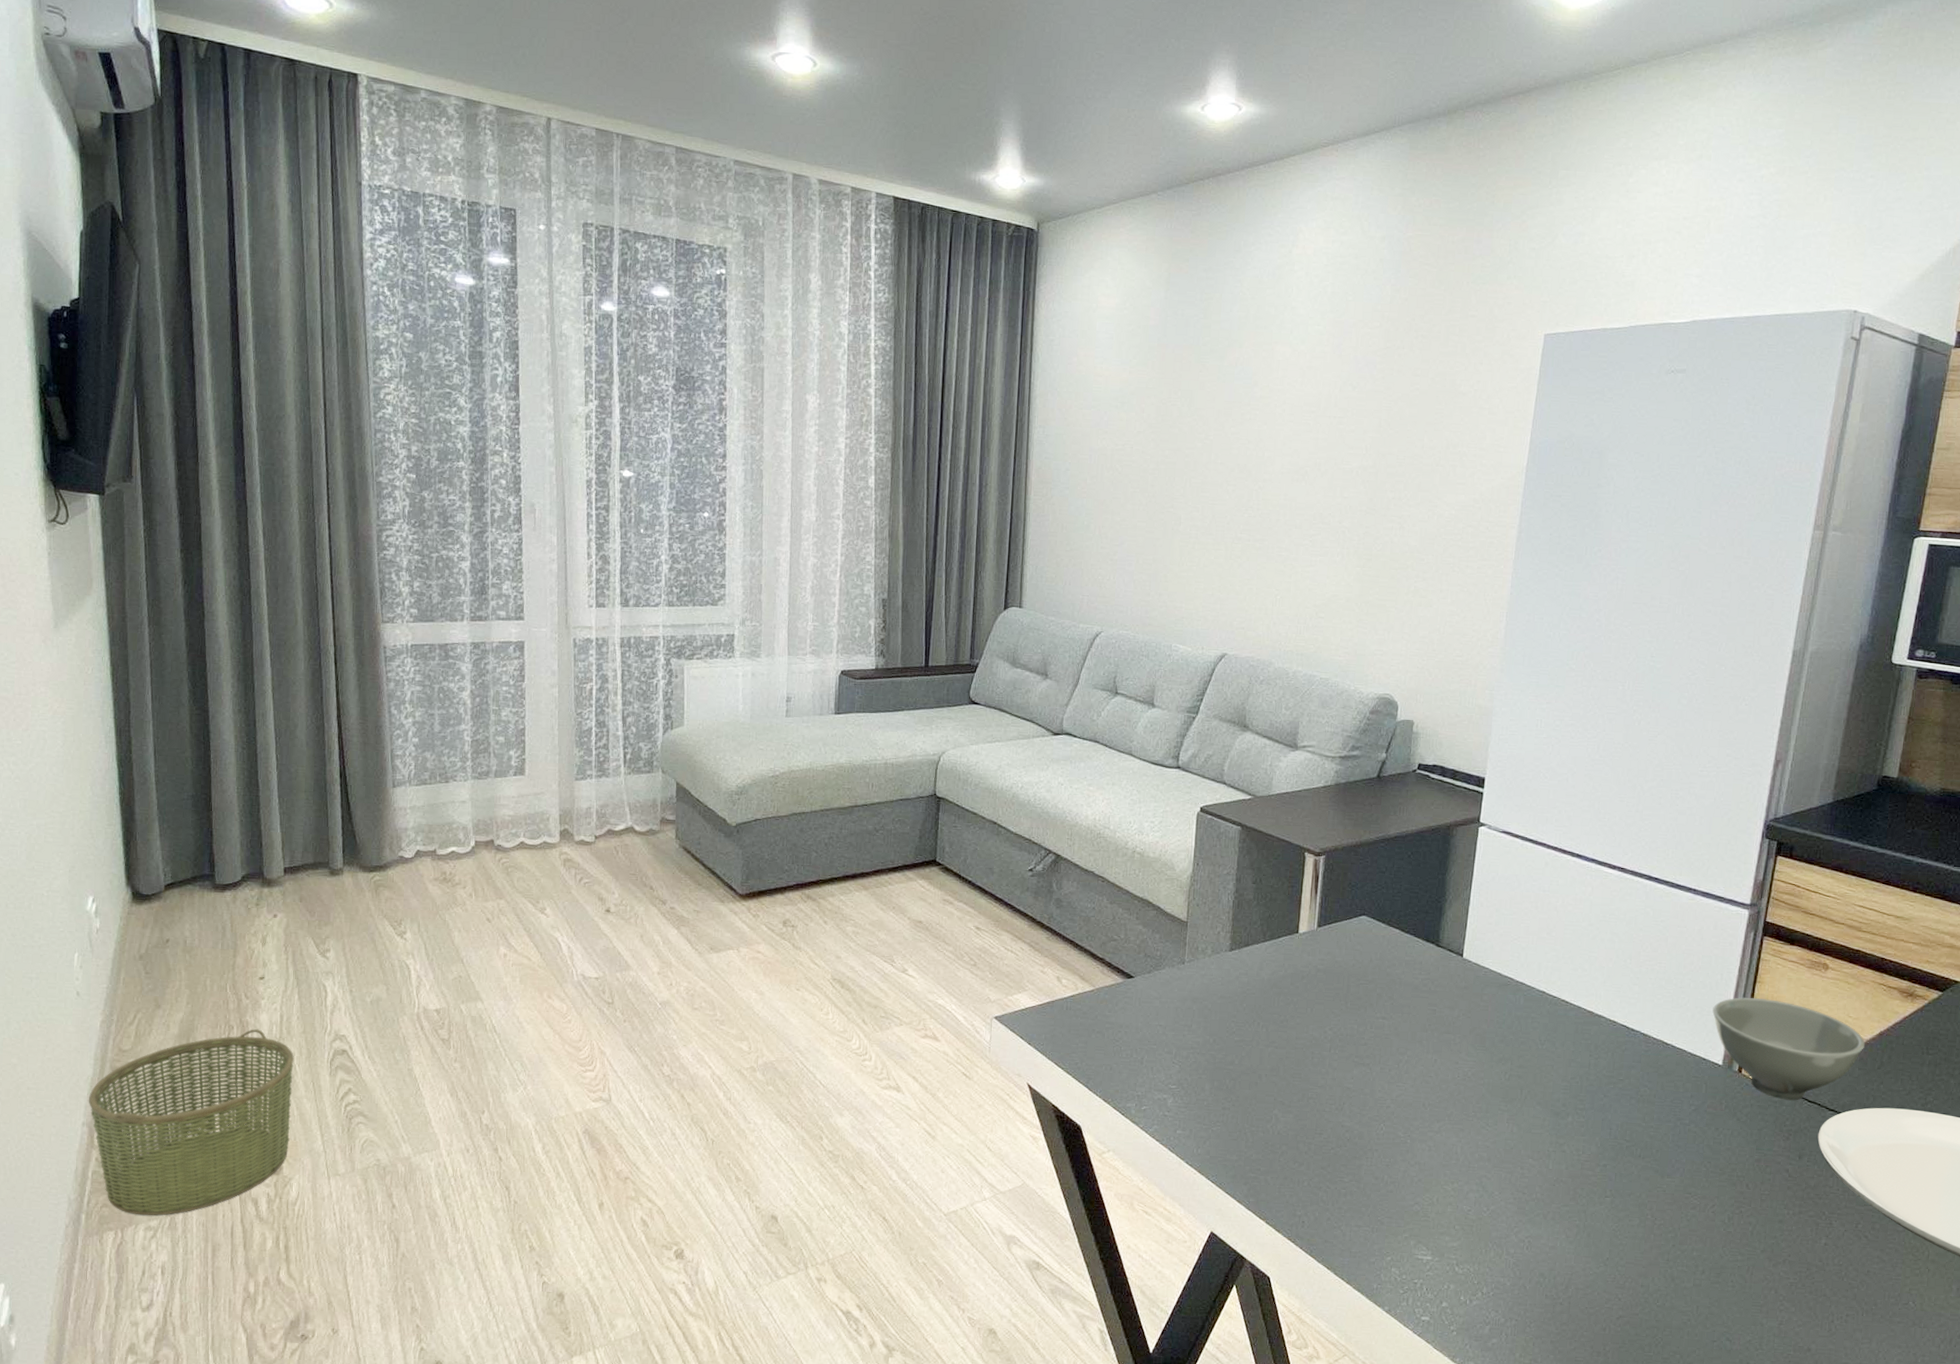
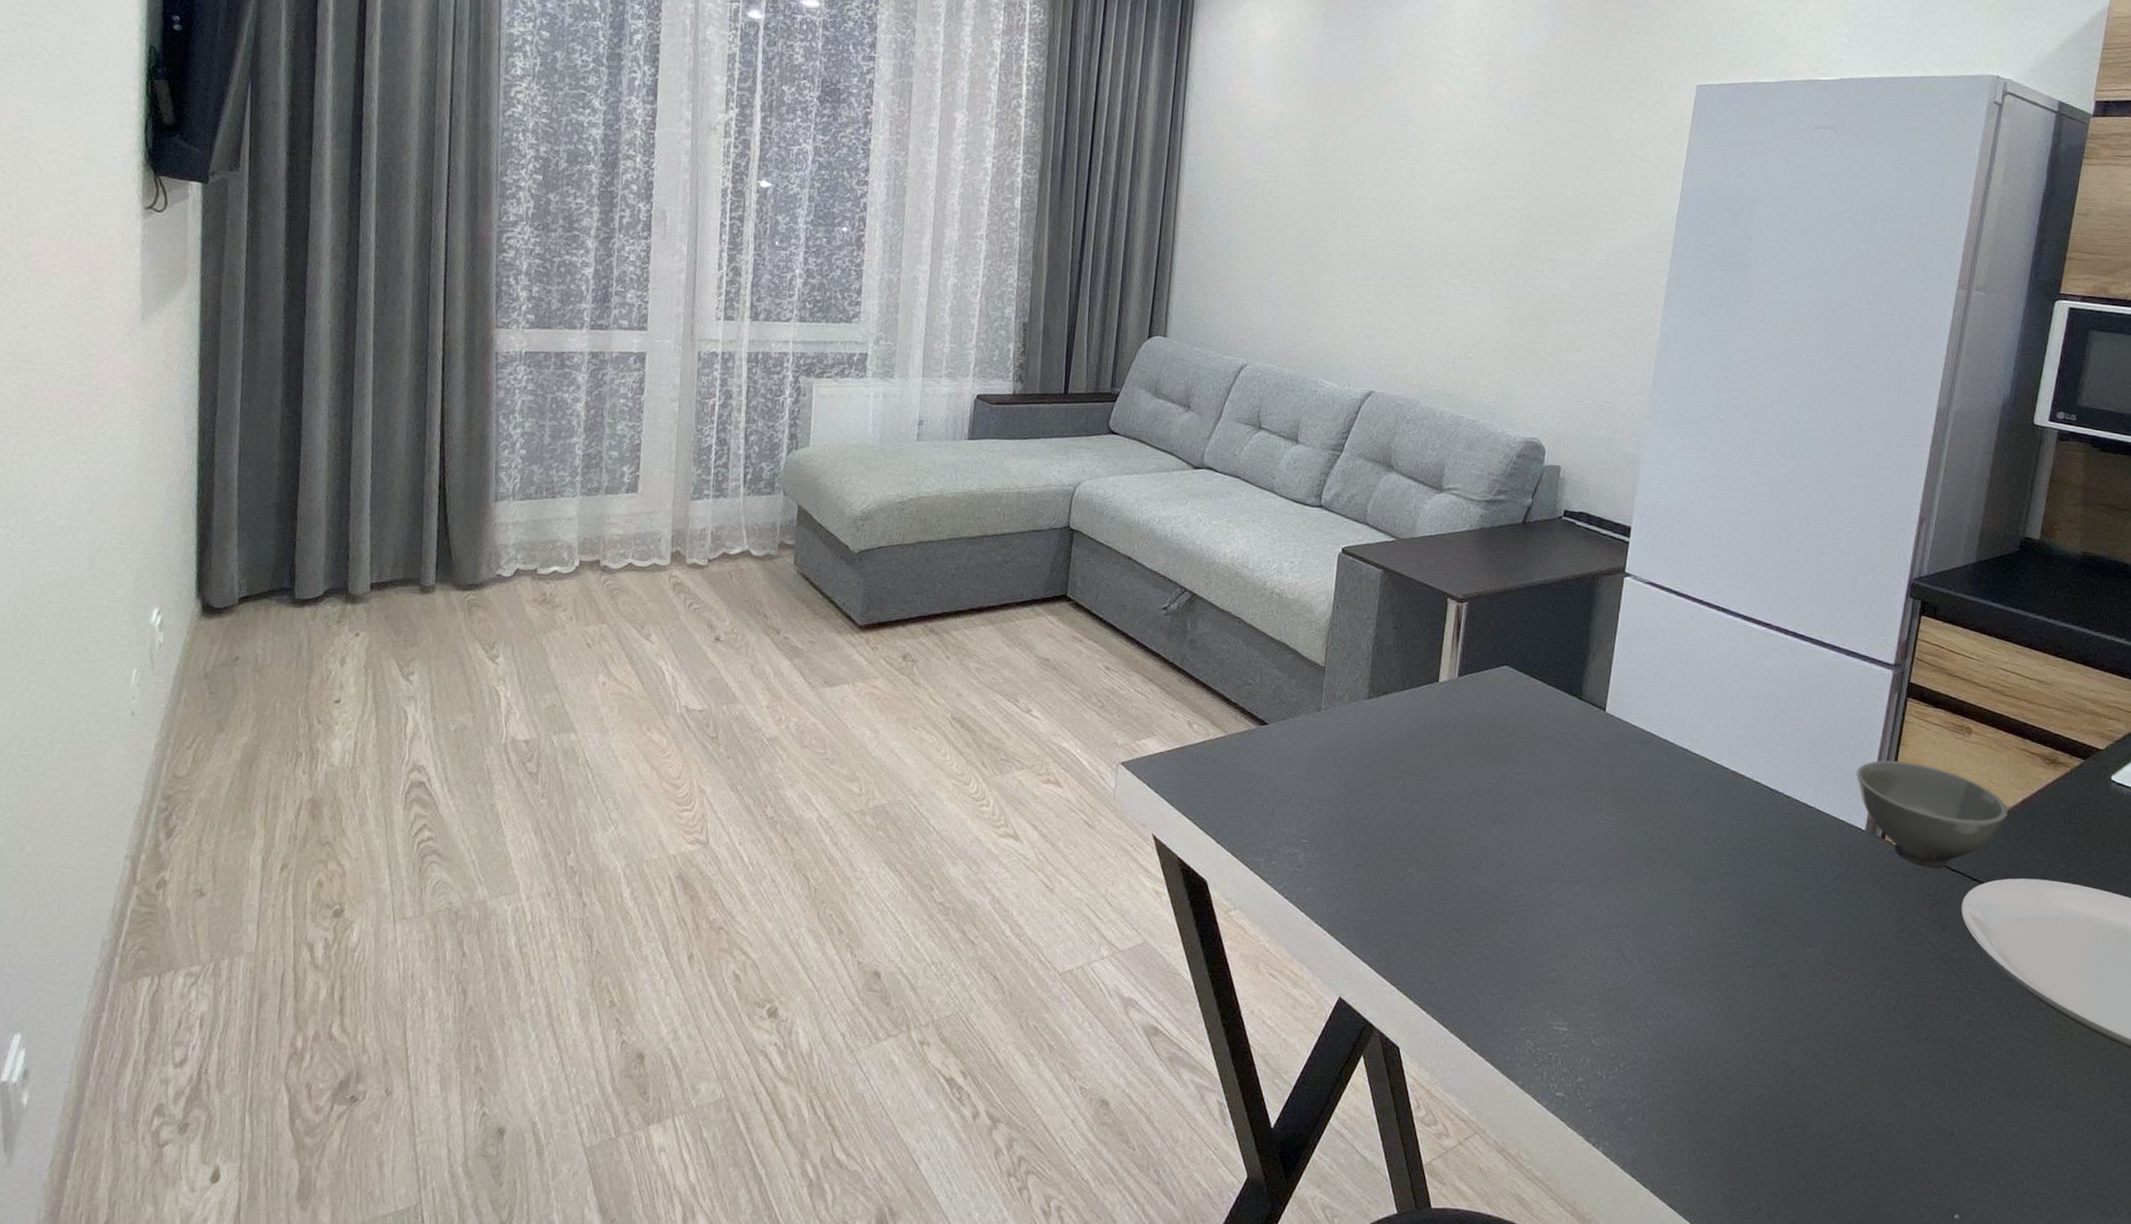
basket: present [89,1029,294,1216] -> none [134,756,366,960]

